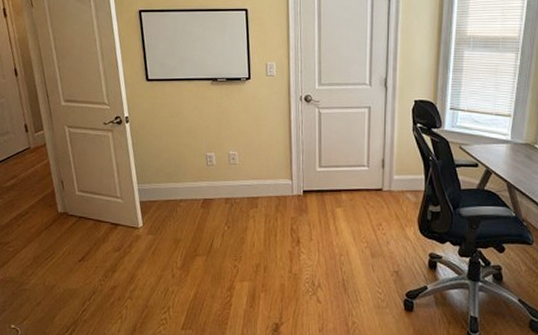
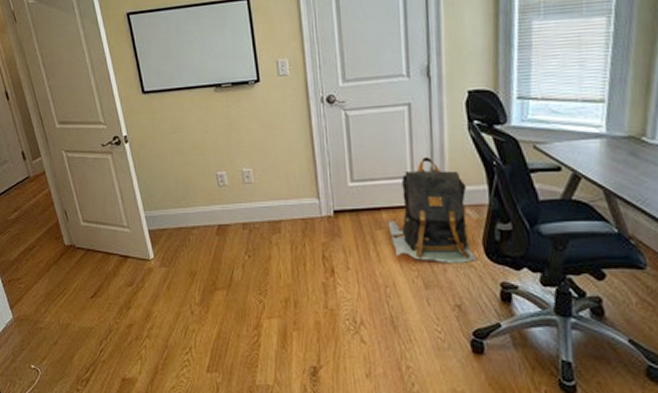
backpack: none [346,150,413,238] -> present [388,156,477,264]

